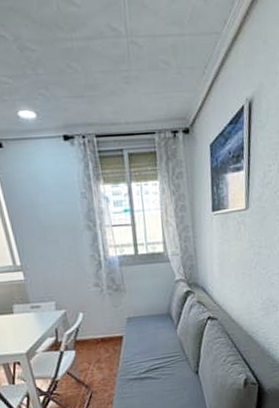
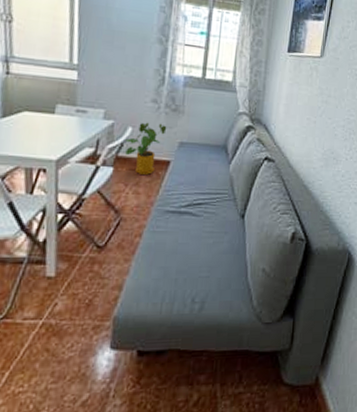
house plant: none [79,304,114,352] -> present [125,122,167,175]

